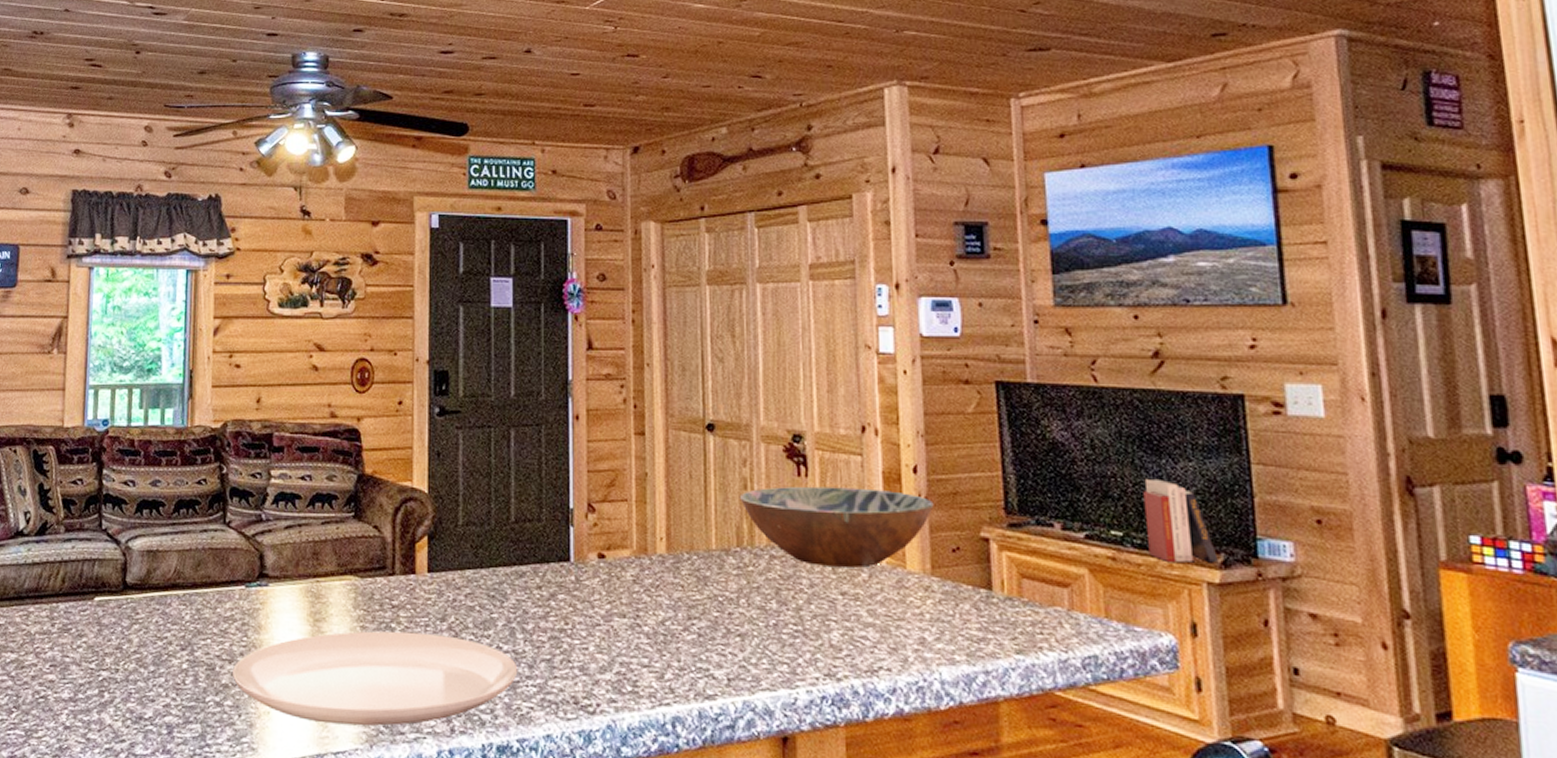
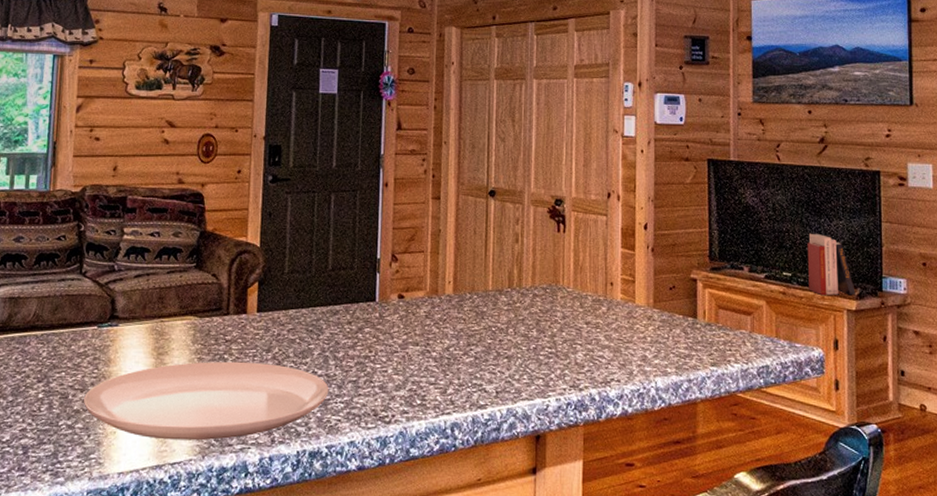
bowl: present [739,486,934,568] -> none [512,240,658,303]

